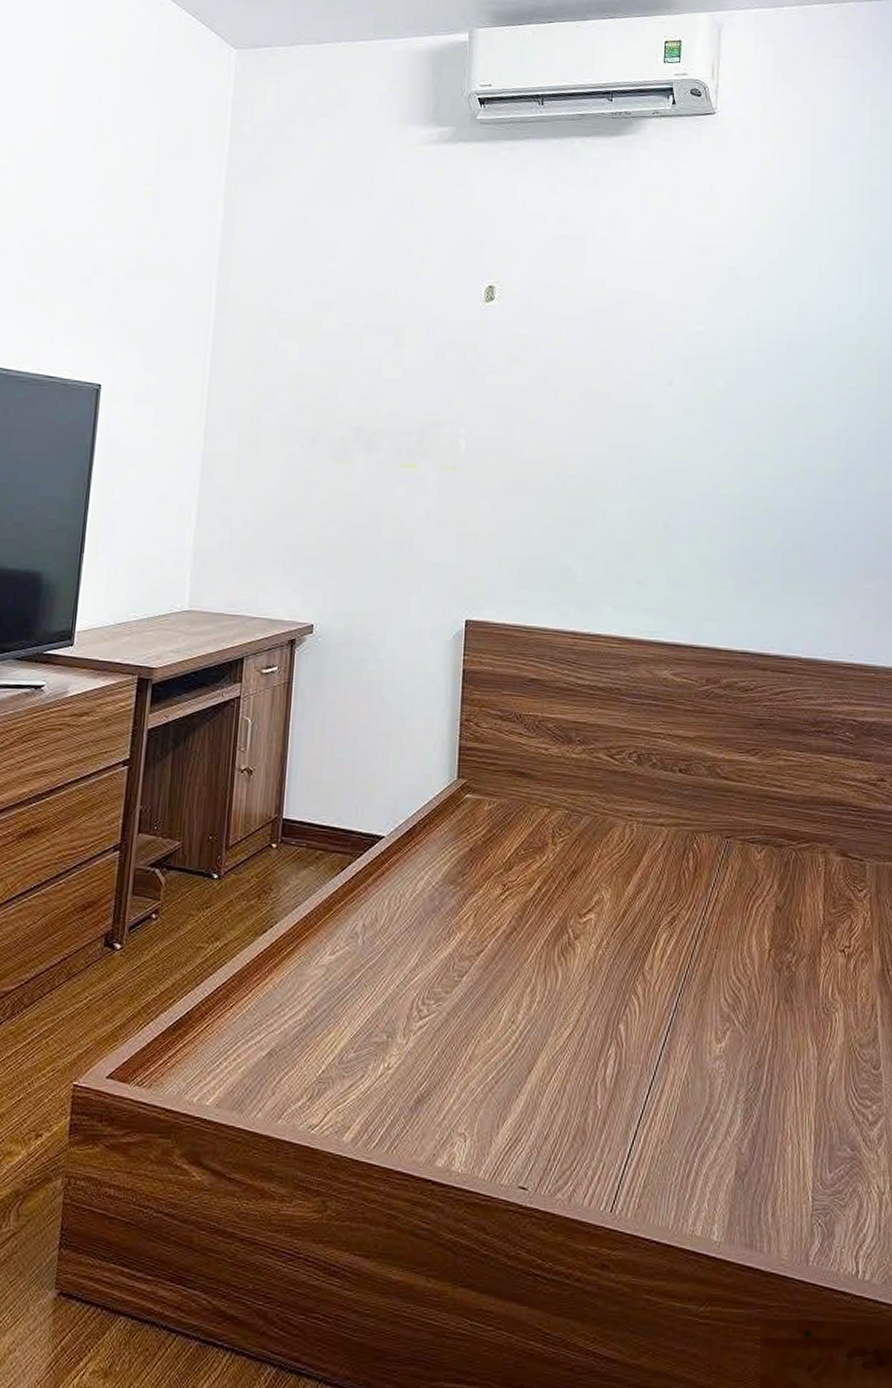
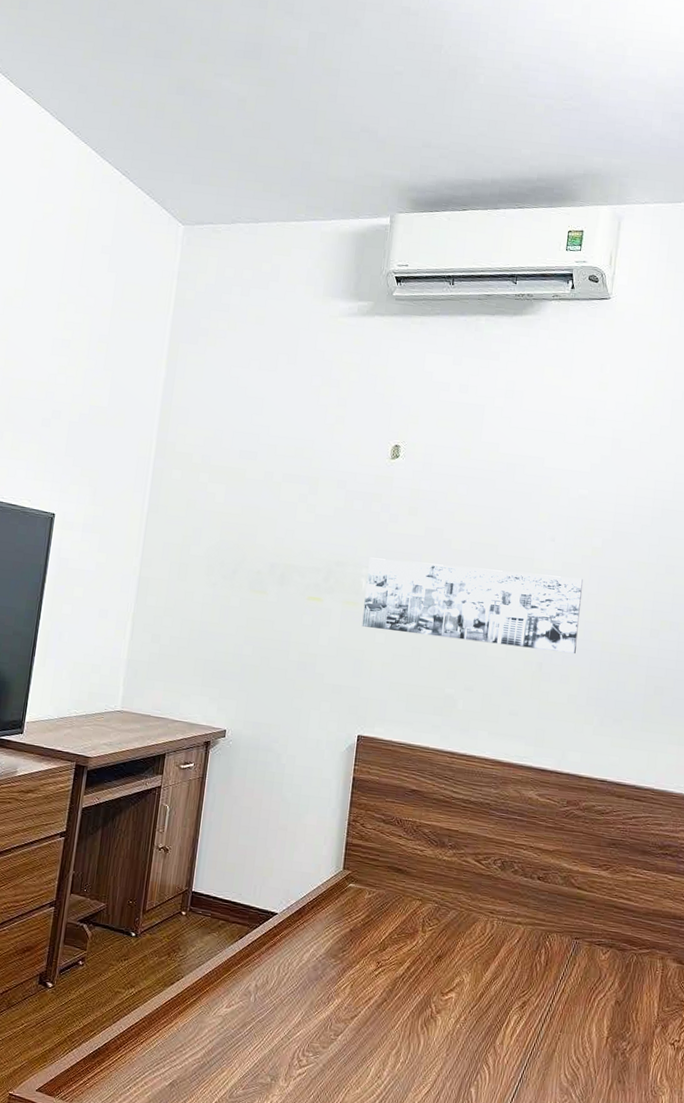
wall art: none [463,414,708,511] -> present [362,557,584,654]

